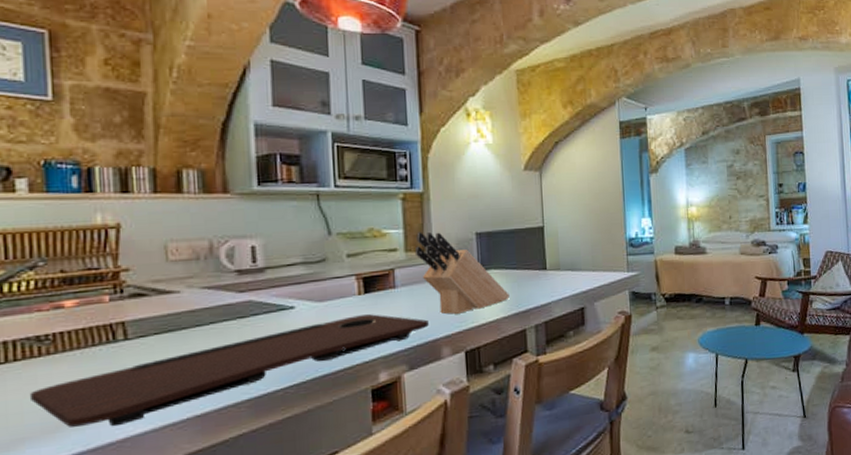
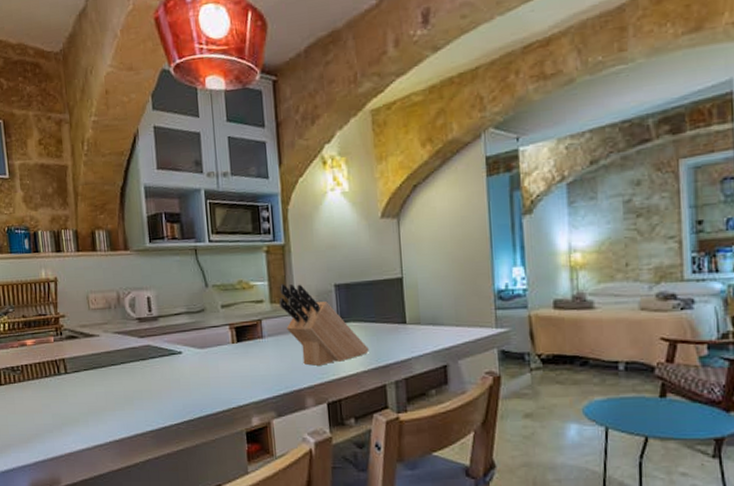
cutting board: present [29,314,429,427] -> none [10,362,293,443]

